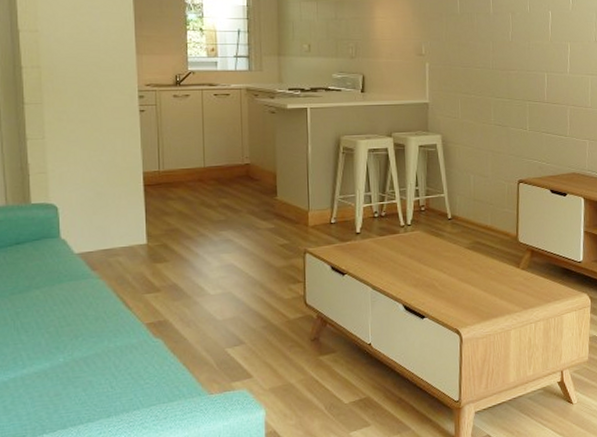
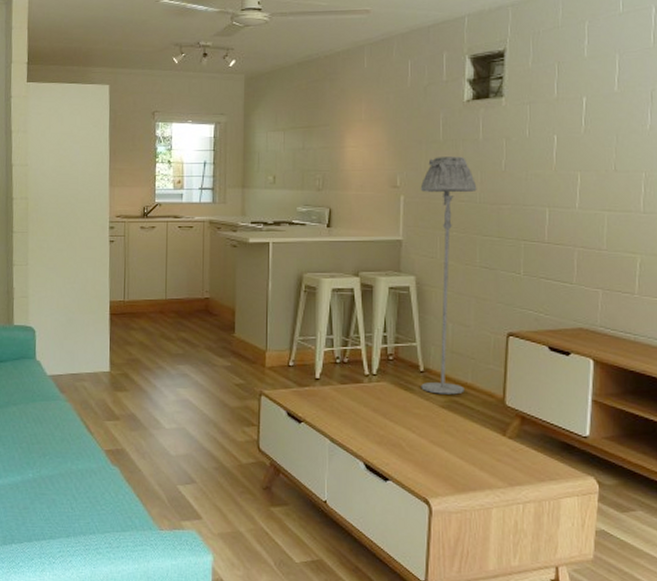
floor lamp: none [442,28,490,238] -> present [420,156,477,395]

